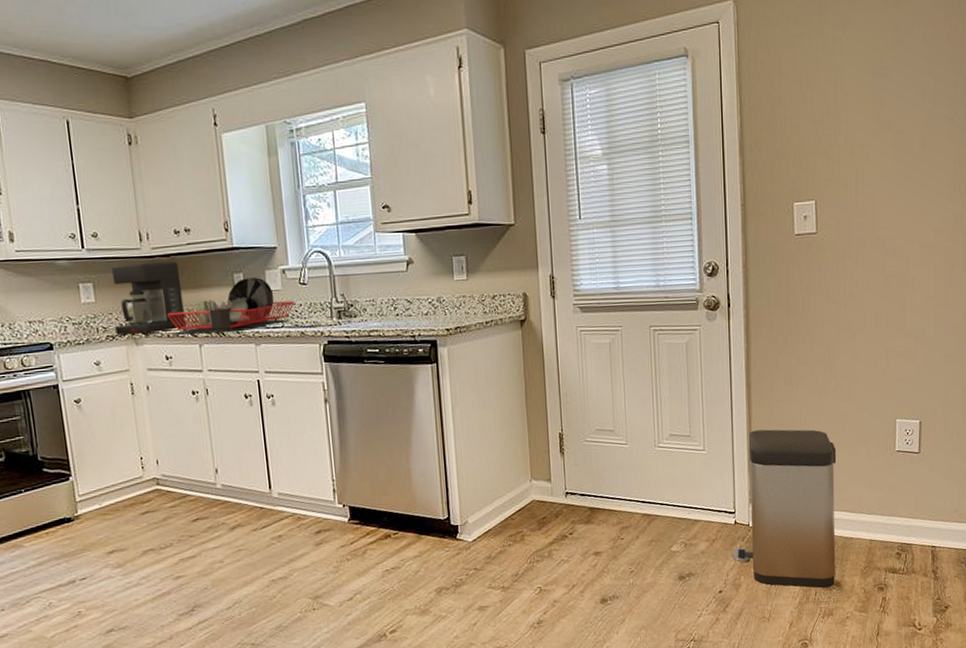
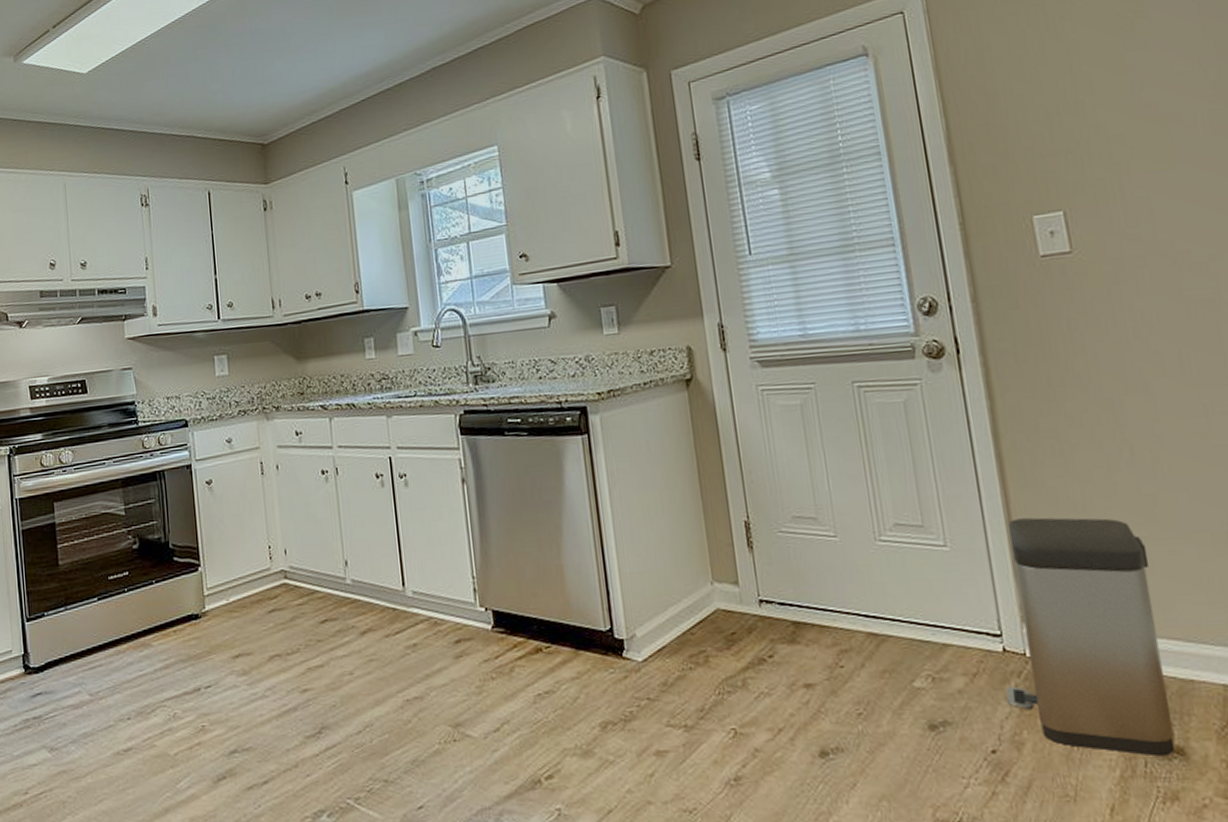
coffee maker: present [111,261,188,336] -> none [244,328,318,411]
dish rack: present [167,277,295,335] -> none [298,341,428,408]

